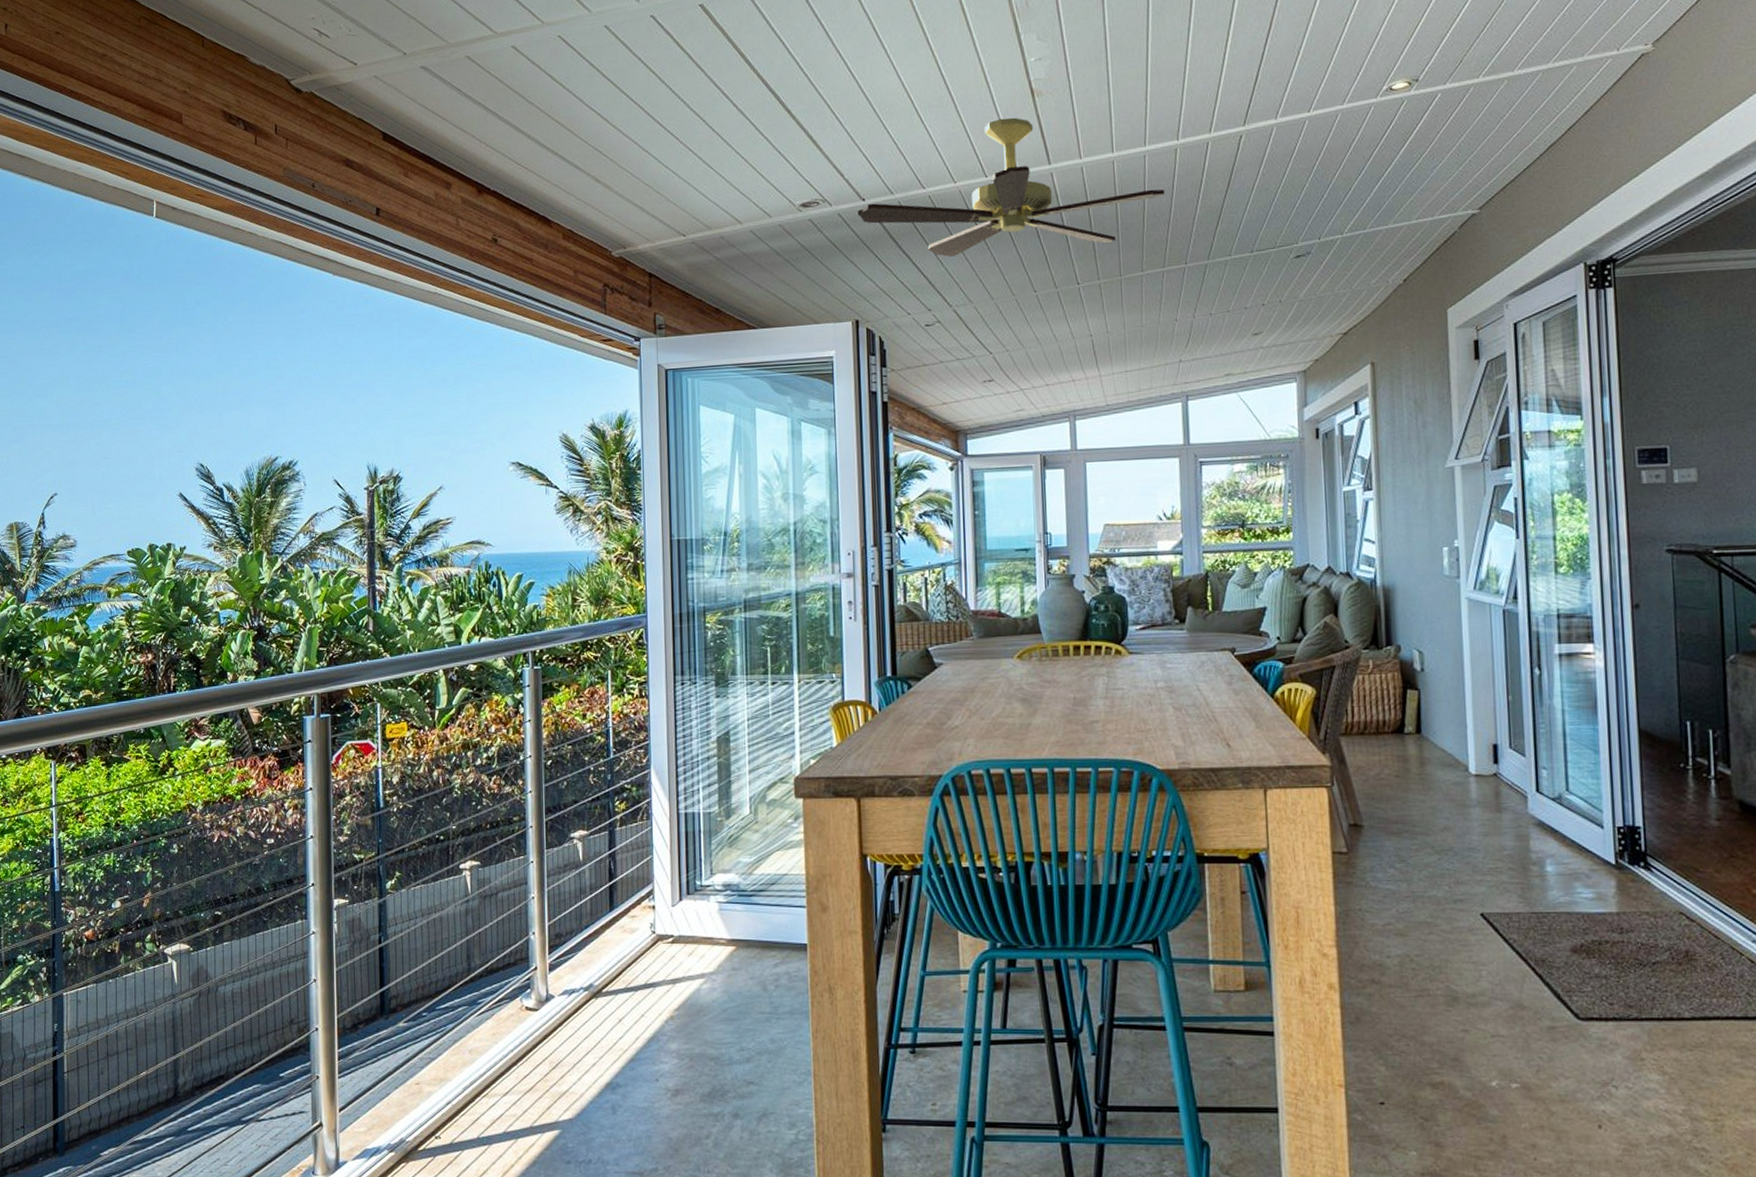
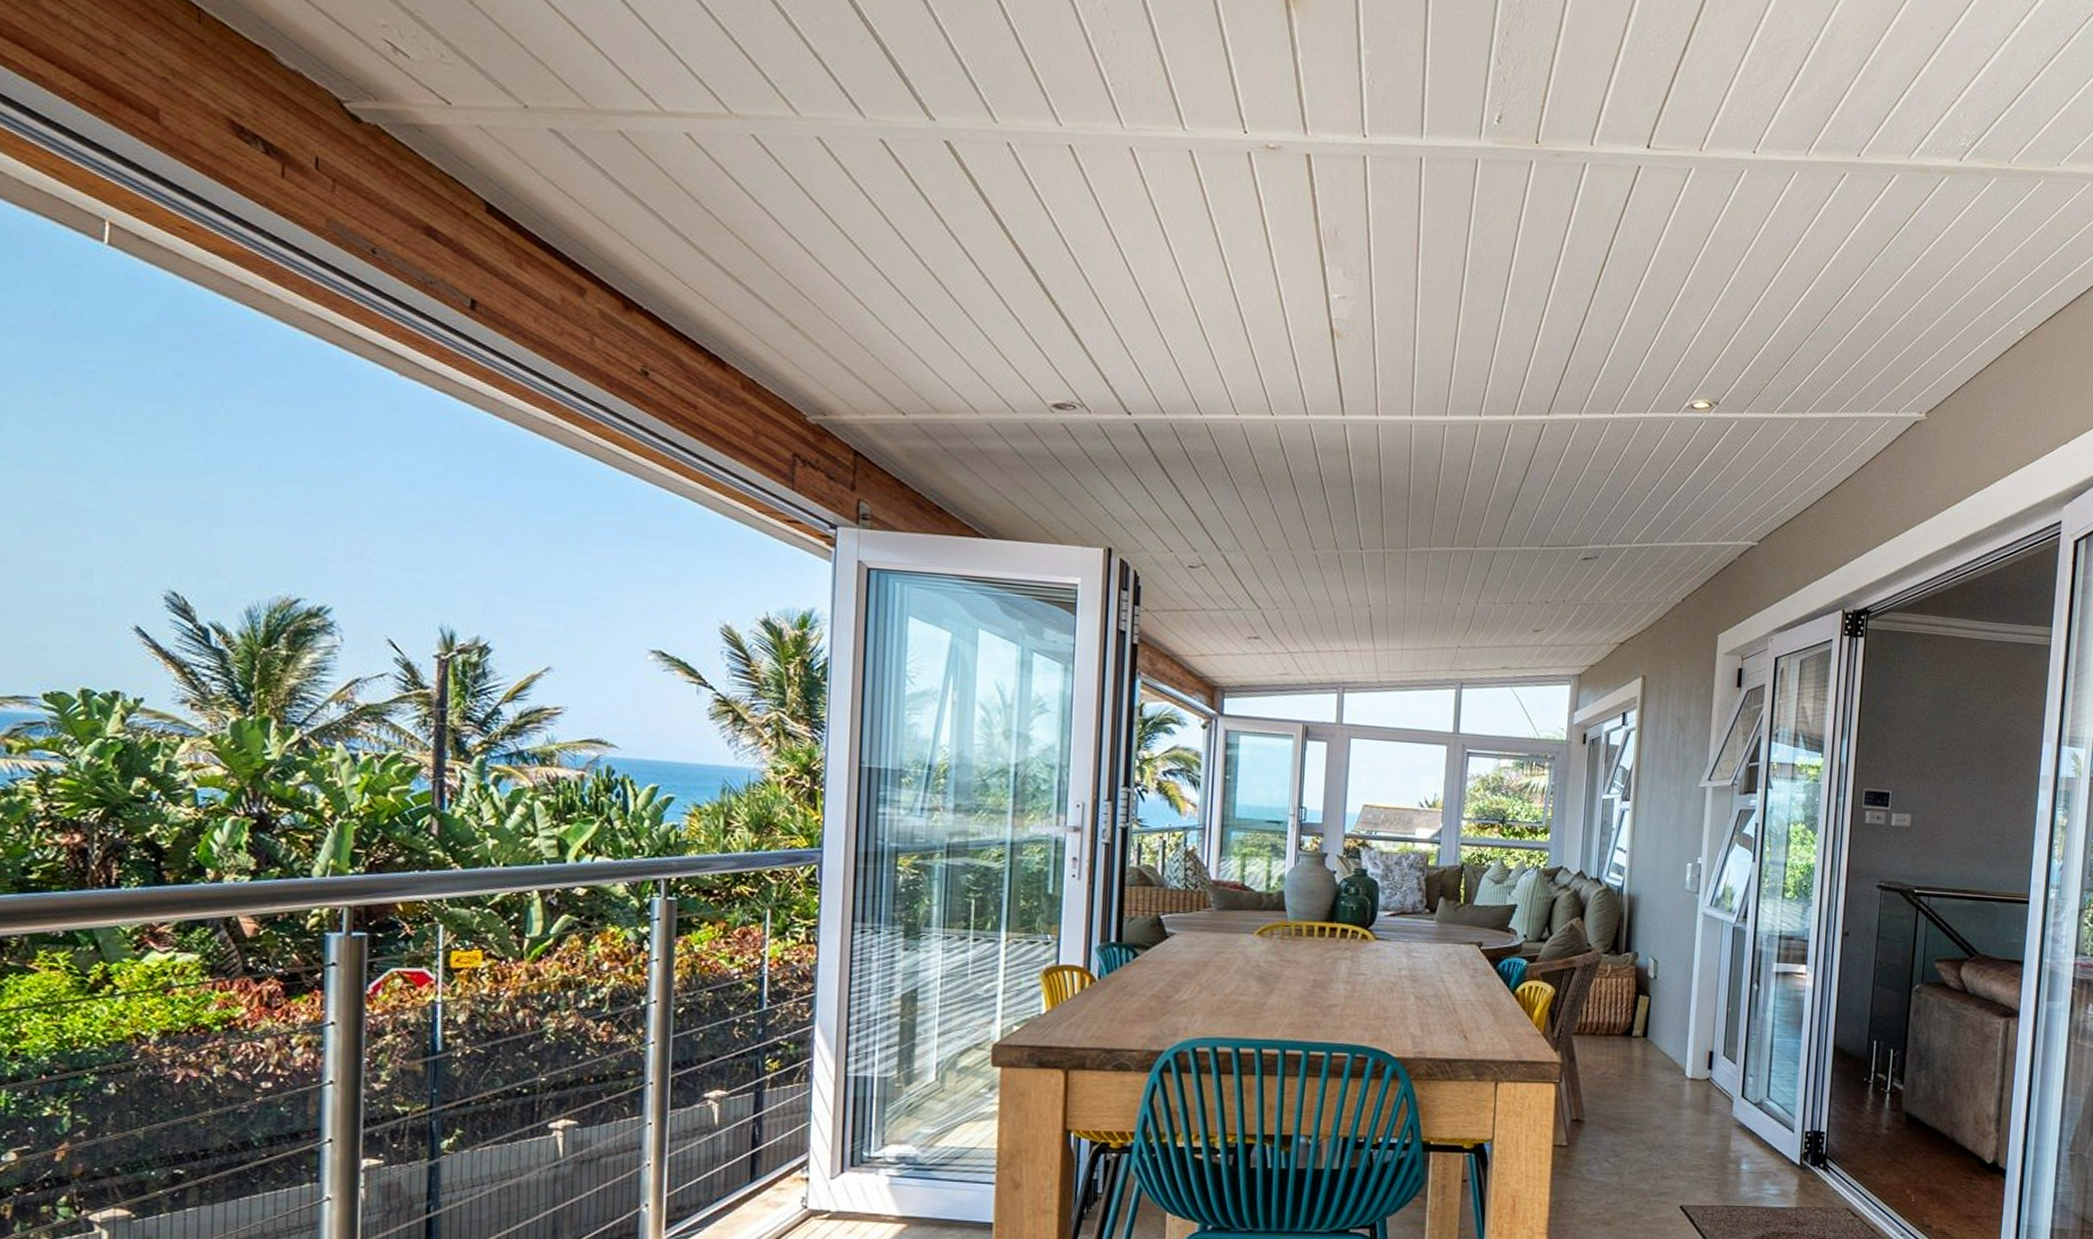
ceiling fan: present [857,117,1165,257] -> none [1121,353,1462,511]

